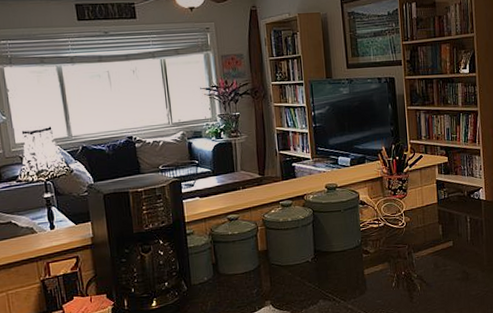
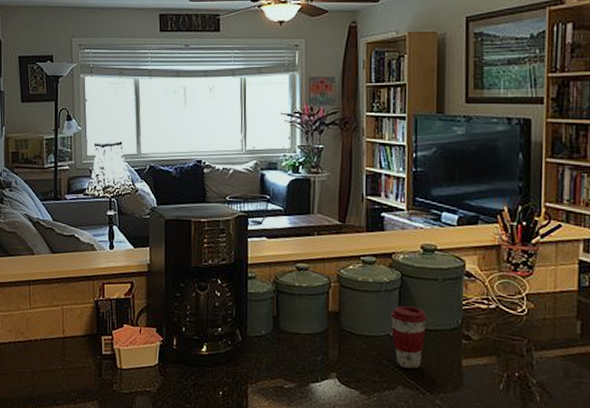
coffee cup: none [307,235,336,285] -> present [390,305,427,369]

